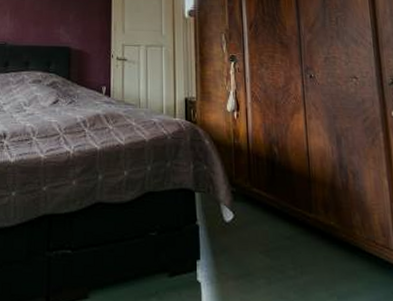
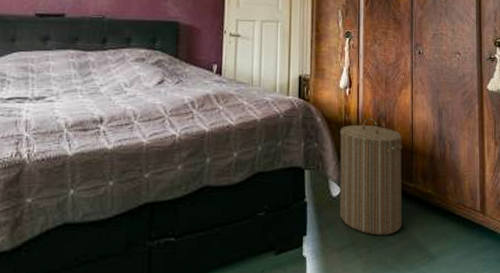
laundry hamper: none [229,142,303,268] -> present [339,118,403,236]

